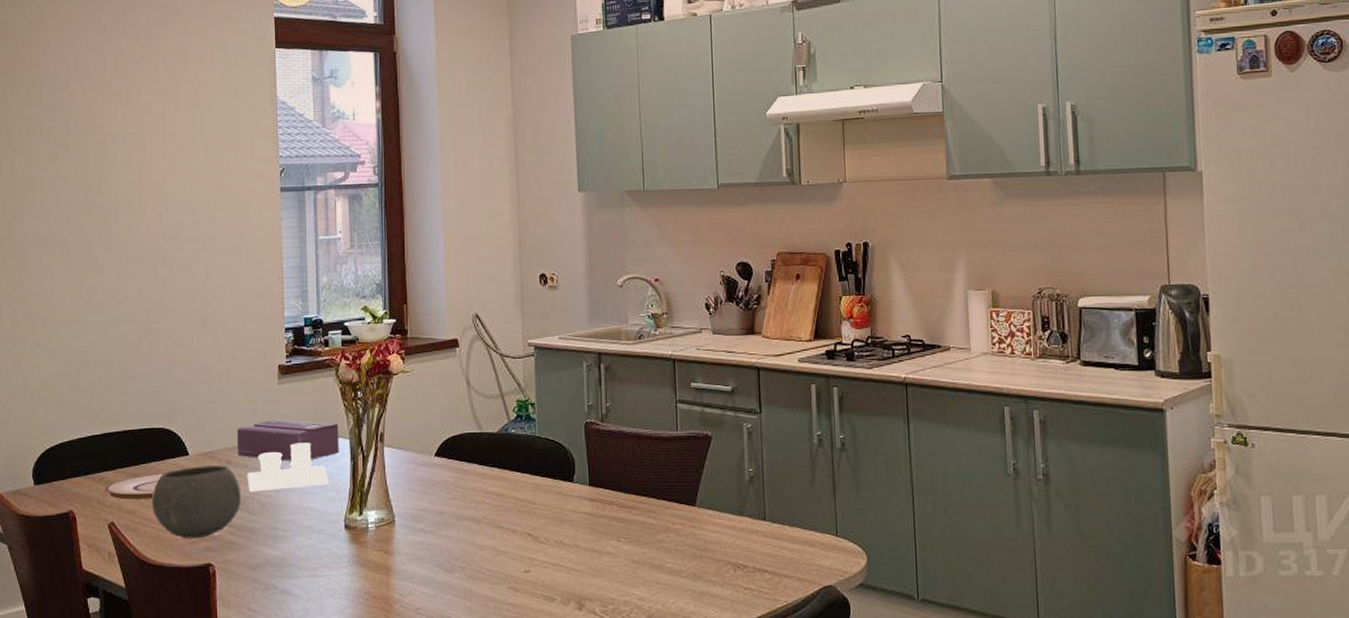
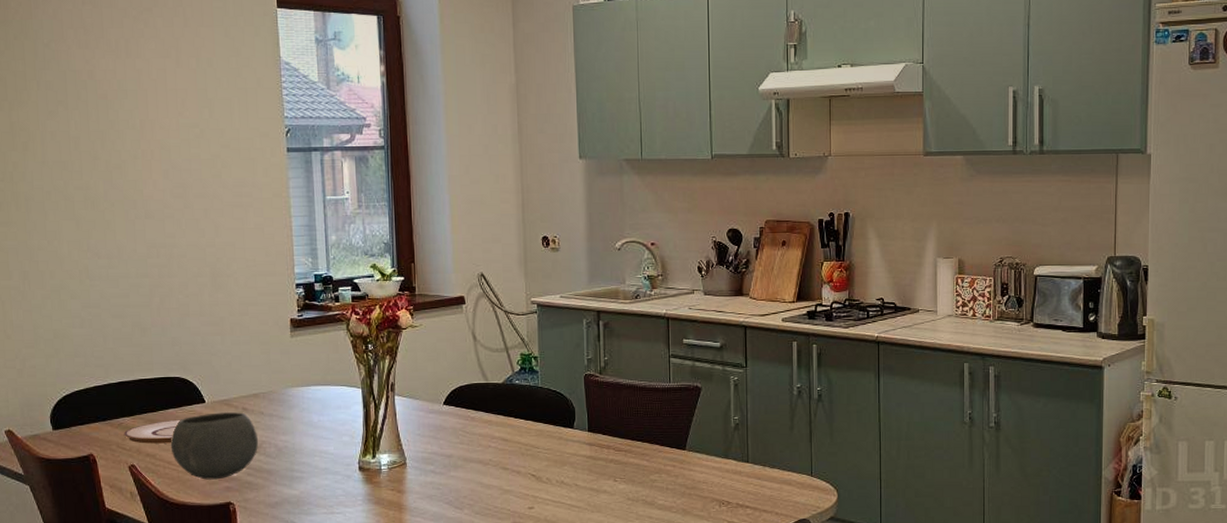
tissue box: present [237,418,339,461] -> none [252,369,352,409]
salt and pepper shaker set: present [247,443,330,492] -> none [263,391,343,437]

